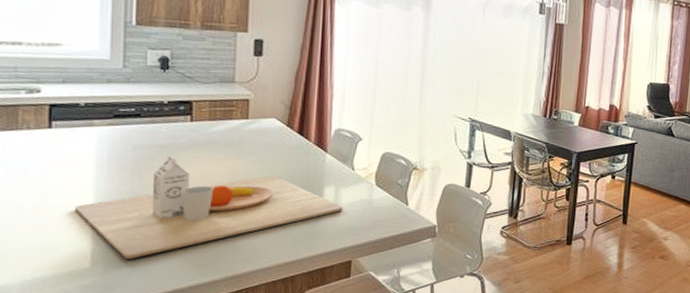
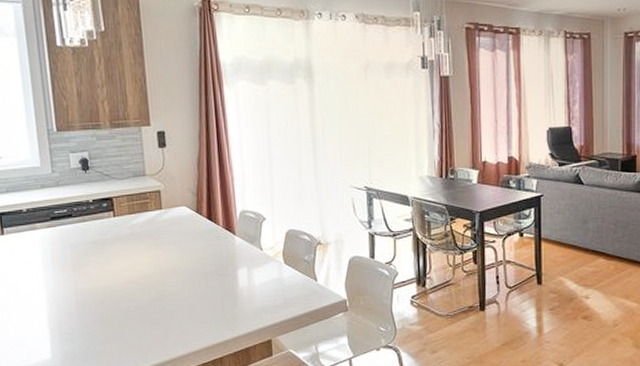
cutting board: present [76,156,343,260] -> none [32,251,257,350]

